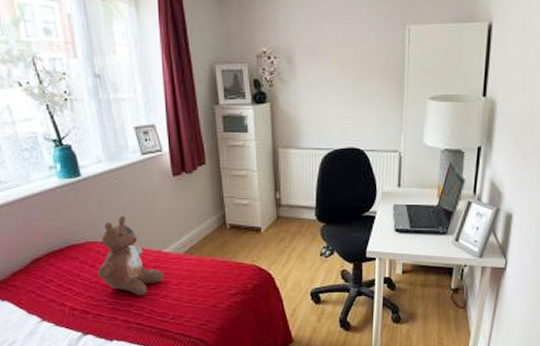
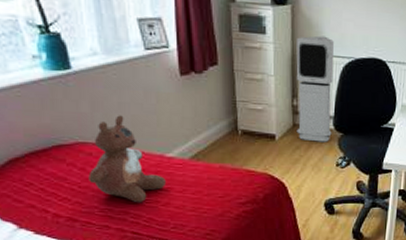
air purifier: none [277,130,314,233] -> present [296,36,334,142]

